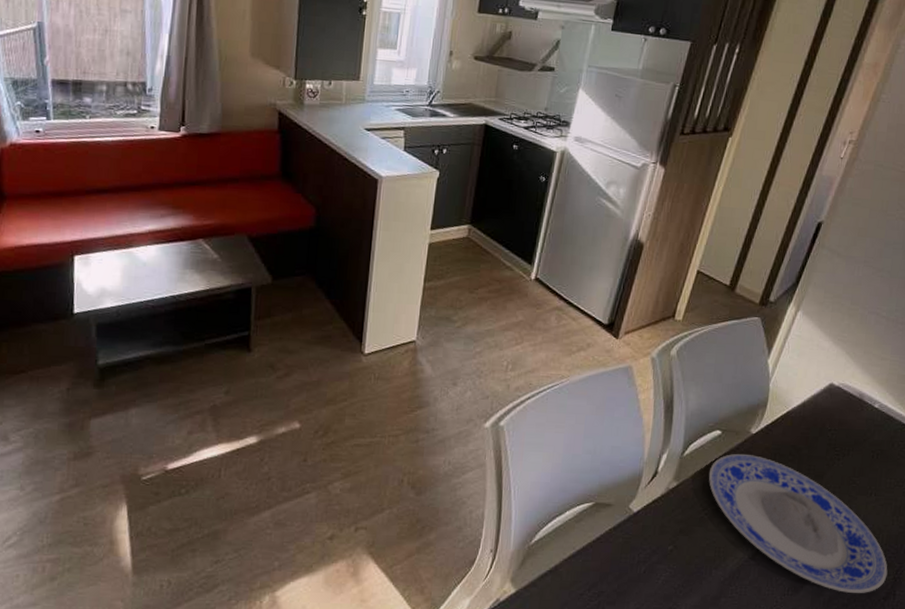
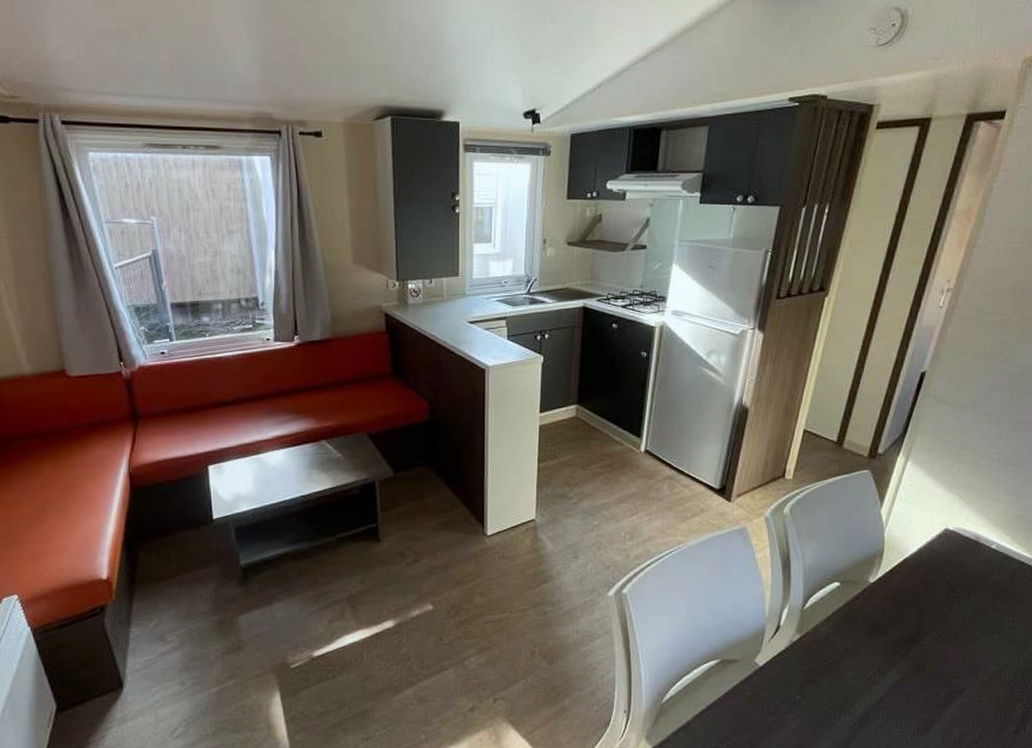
plate: present [708,453,888,593] -> none [830,602,1017,729]

